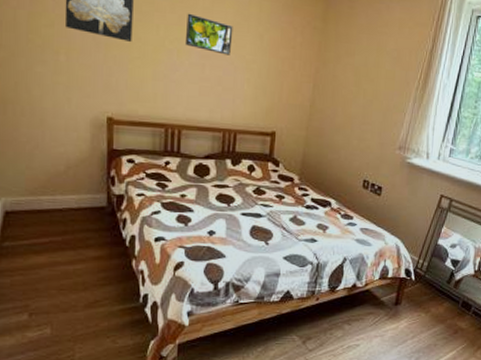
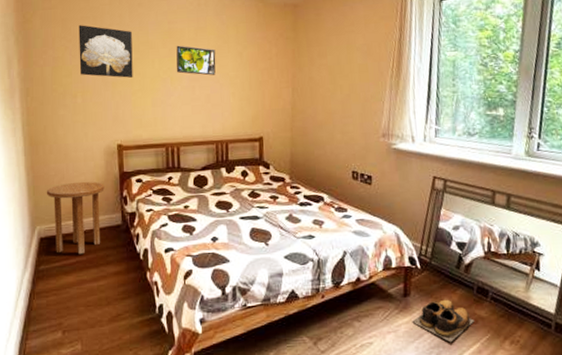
side table: none [14,153,88,234] -> present [46,182,105,255]
shoes: none [399,310,455,349] -> present [412,299,475,343]

